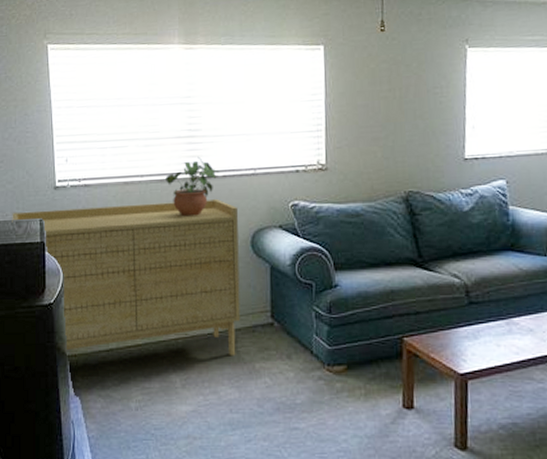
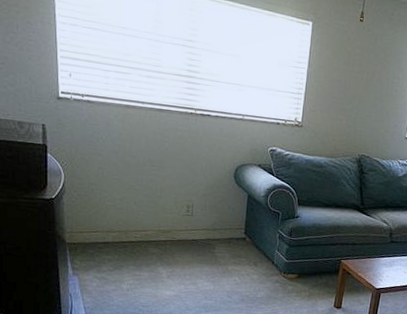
sideboard: present [12,198,241,356] -> none [14,113,225,259]
potted plant: present [166,156,220,217] -> none [164,95,213,146]

